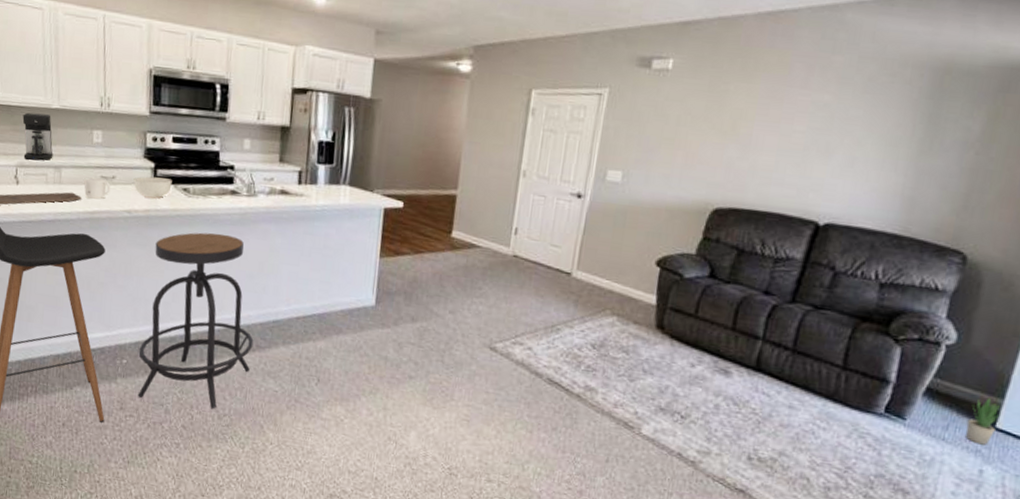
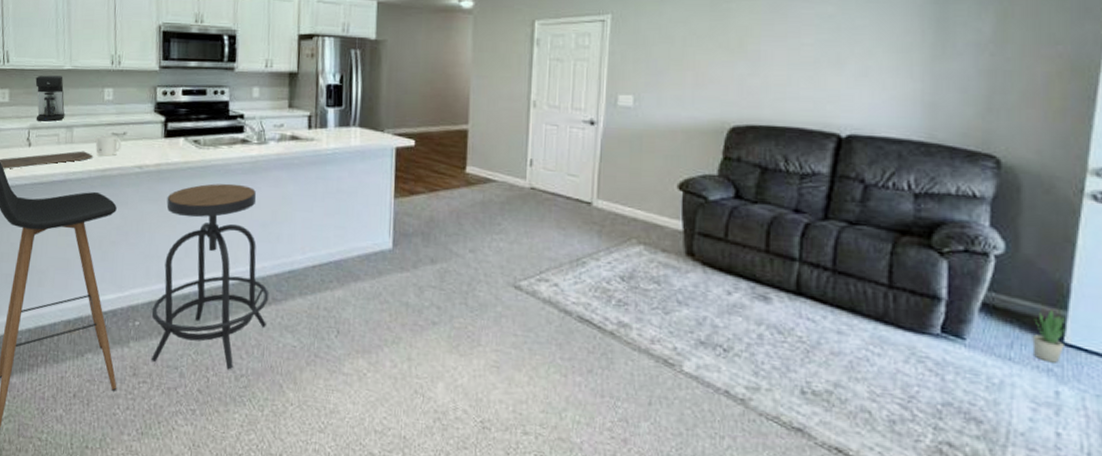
bowl: present [133,176,172,199] -> none [144,130,183,153]

